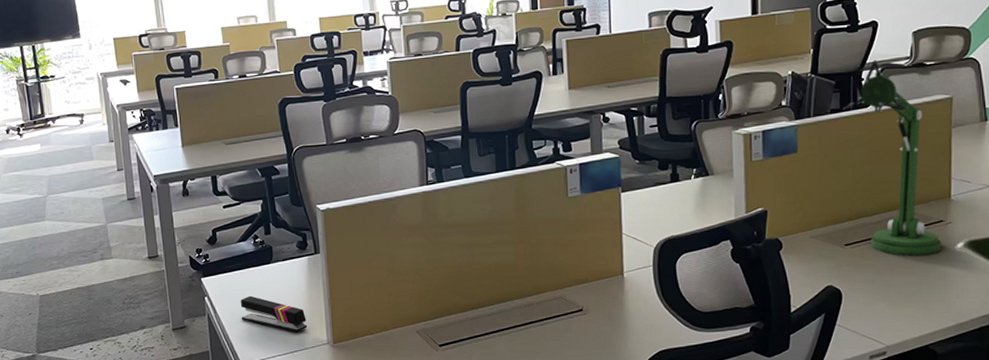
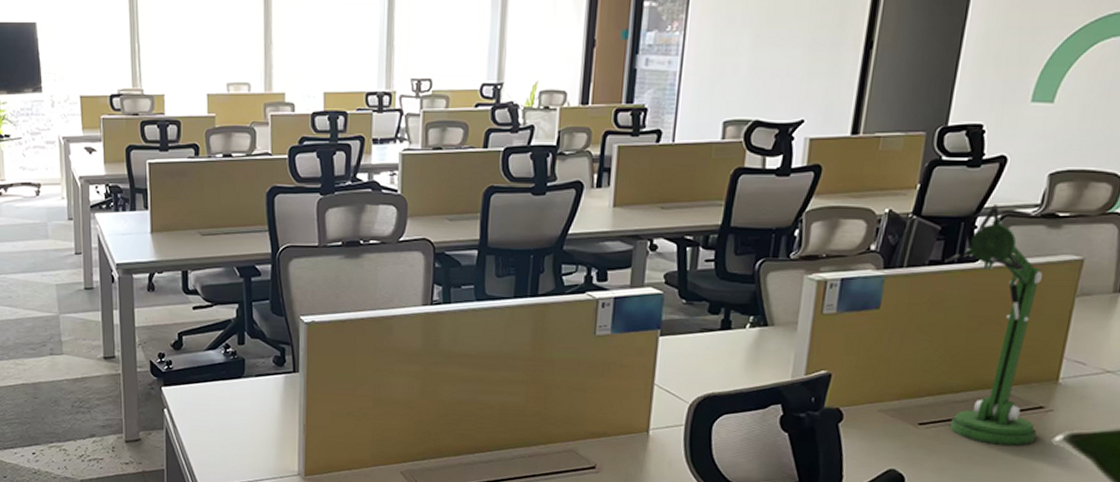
stapler: present [240,295,308,333] -> none [203,412,278,459]

